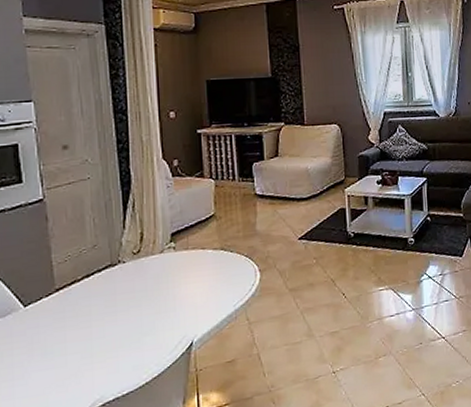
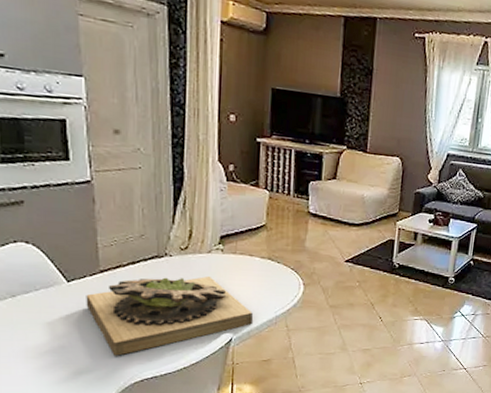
succulent planter: none [43,277,213,381] -> present [86,275,254,356]

